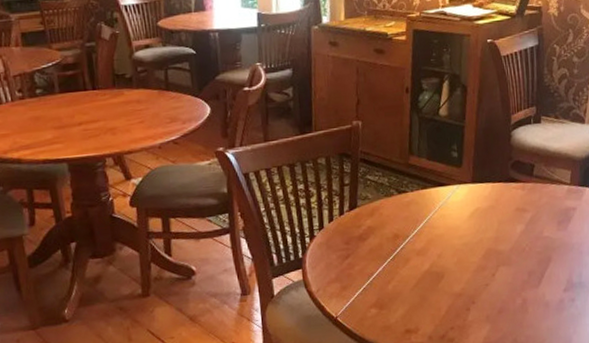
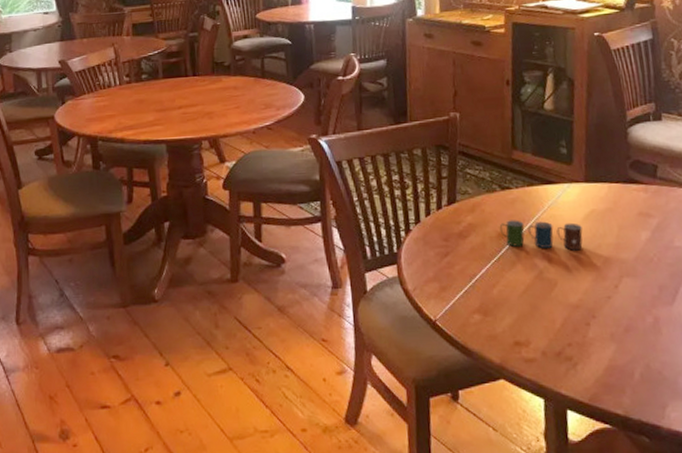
cup: none [395,220,468,246] -> present [499,220,583,251]

